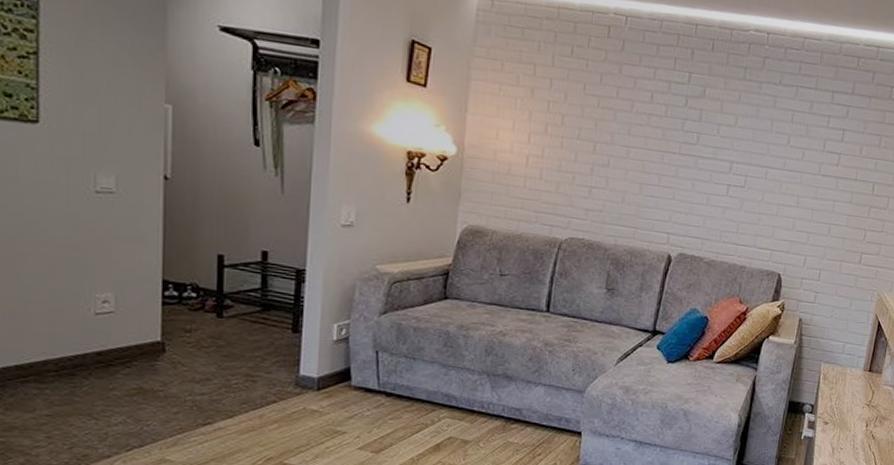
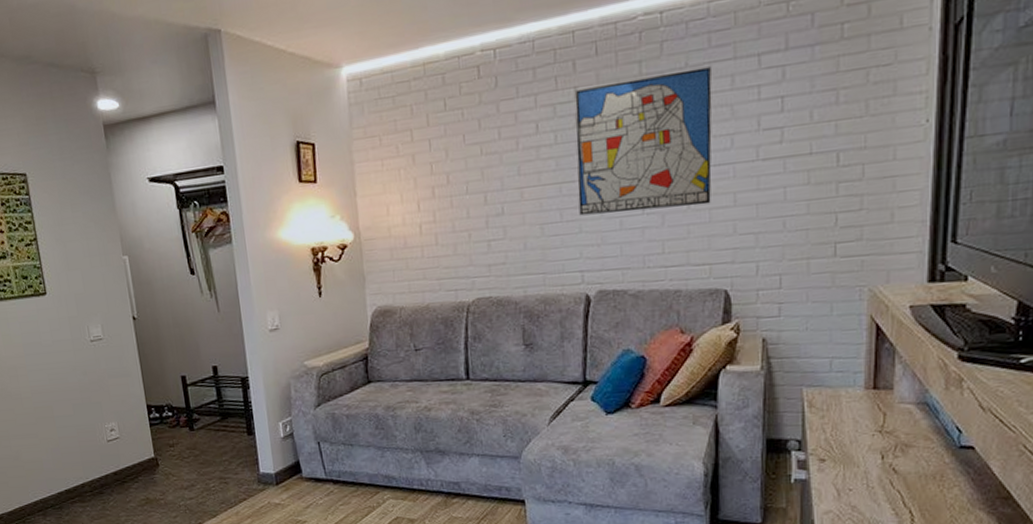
wall art: none [675,75,798,201] -> present [575,66,712,216]

